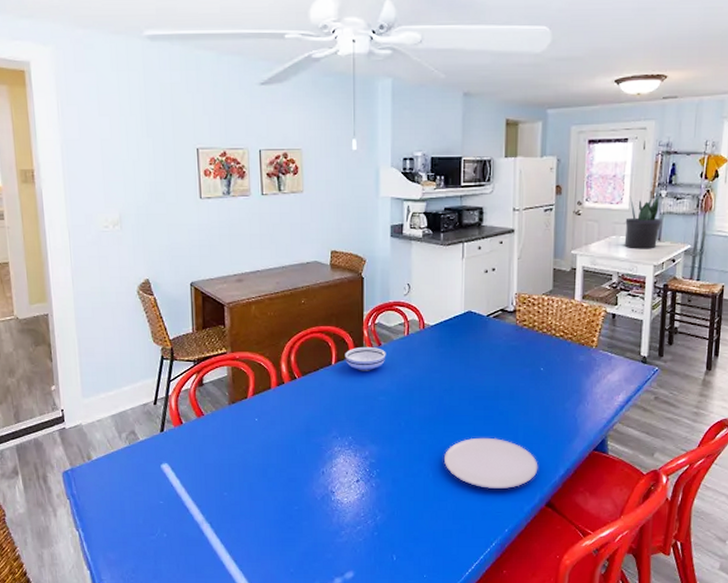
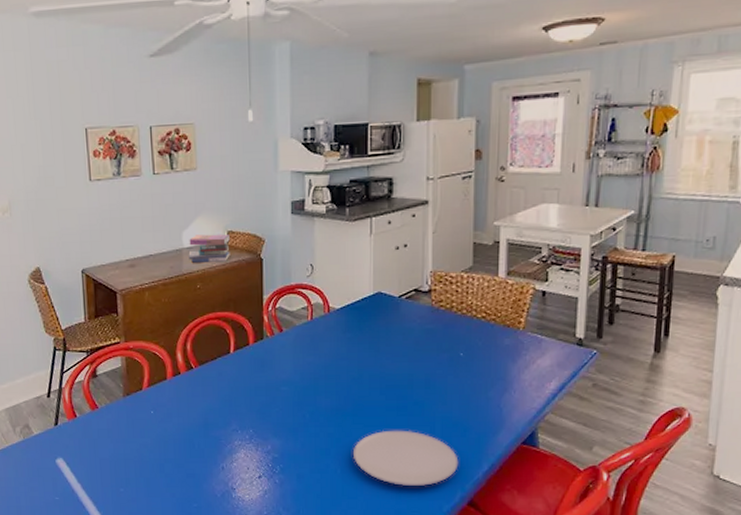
books: none [294,253,333,279] -> present [188,234,230,263]
bowl: present [345,346,386,371] -> none [244,333,289,360]
planter: present [624,196,662,249] -> none [555,156,600,218]

